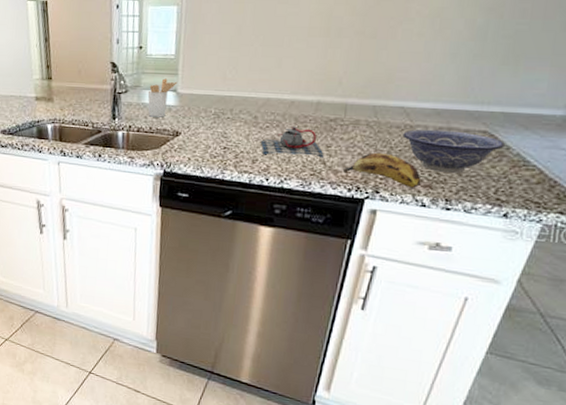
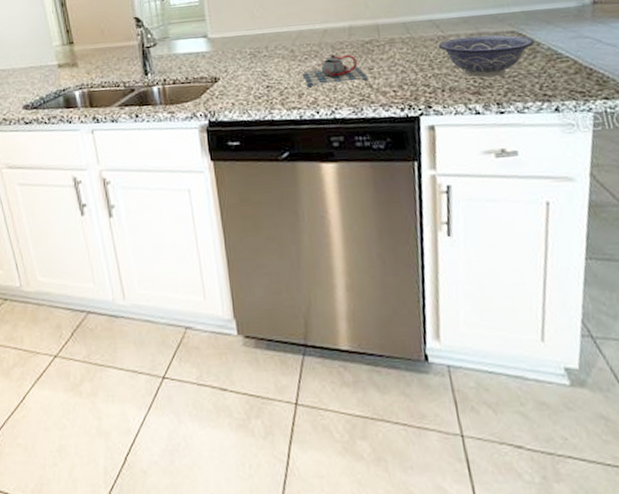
utensil holder: present [147,78,178,118] -> none [177,25,207,67]
banana: present [342,152,421,188] -> none [390,66,469,97]

